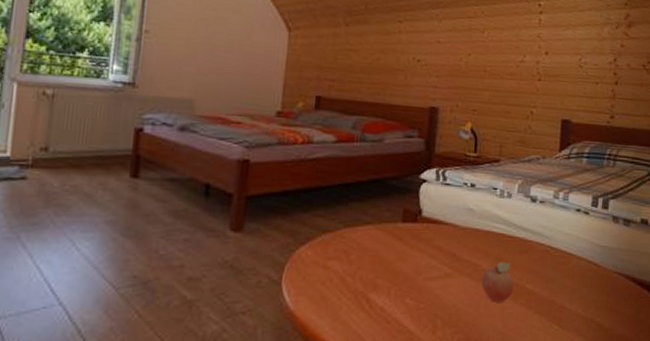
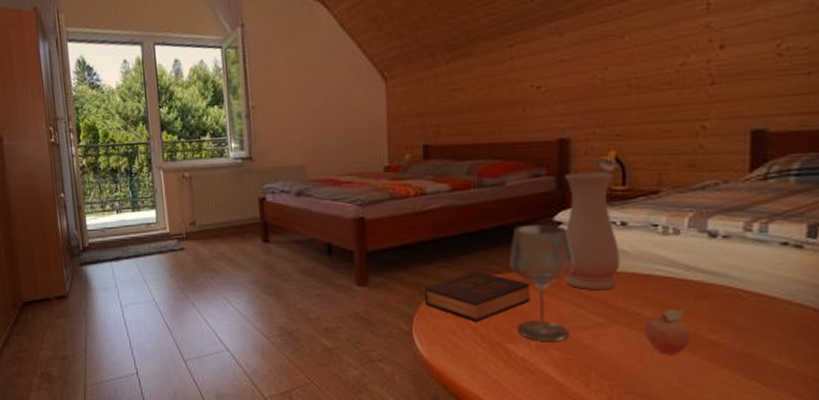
hardback book: none [297,221,396,272] -> present [423,271,531,322]
wine glass: none [379,180,434,292] -> present [508,224,575,343]
vase: none [424,138,469,244] -> present [564,172,620,291]

